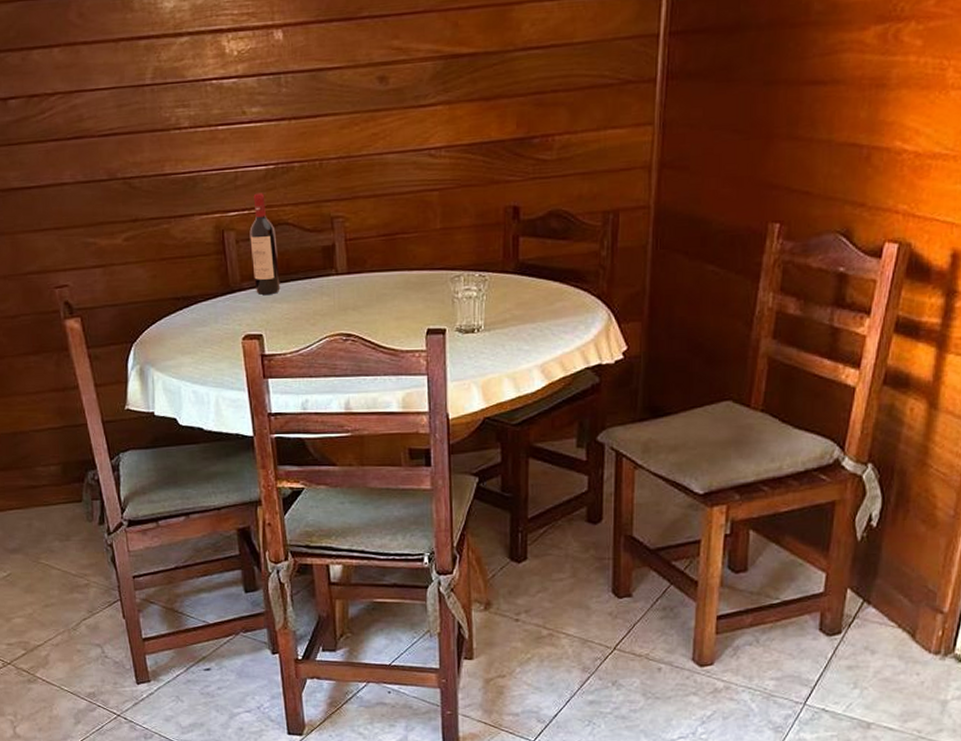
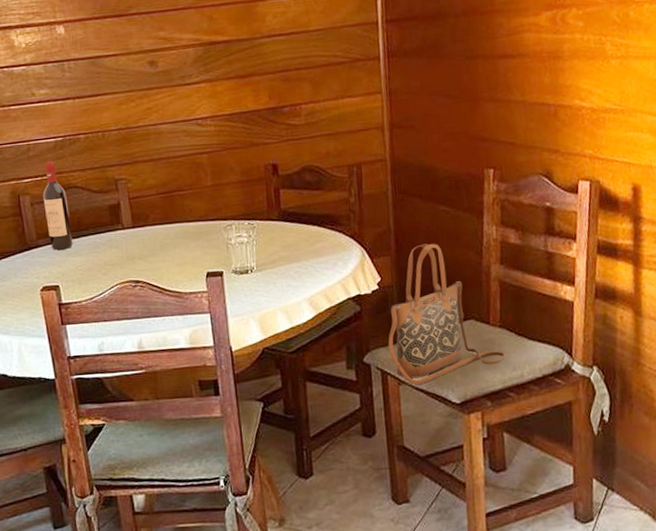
handbag: none [628,309,763,471] -> present [388,243,505,386]

